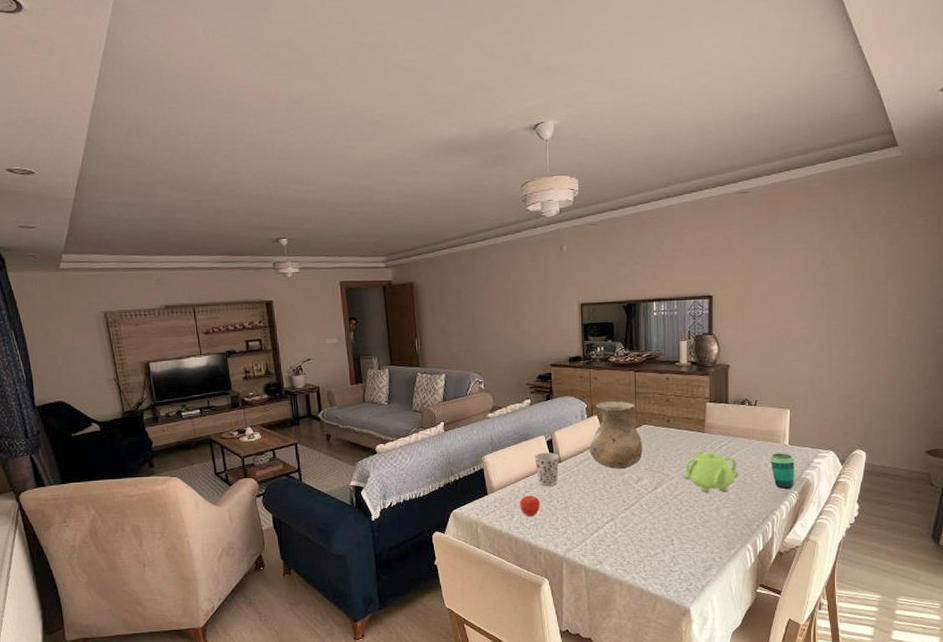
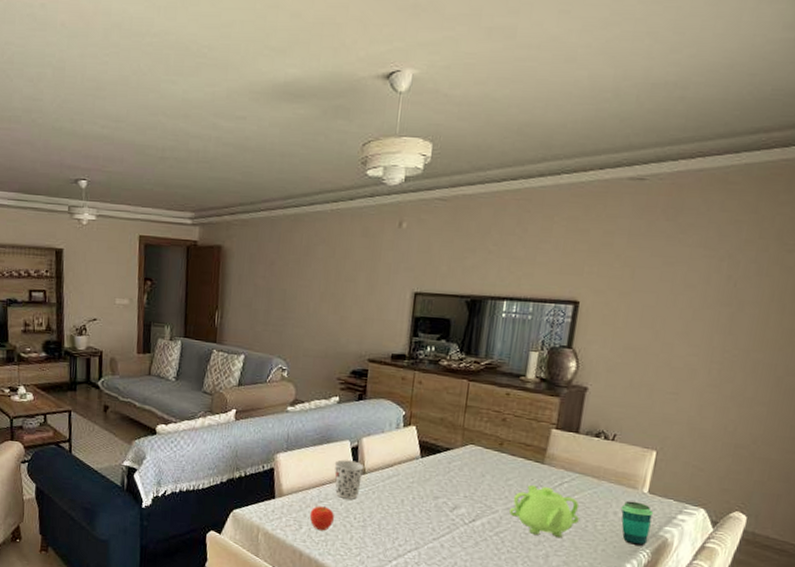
vase: present [589,401,643,470] -> none [400,411,466,493]

